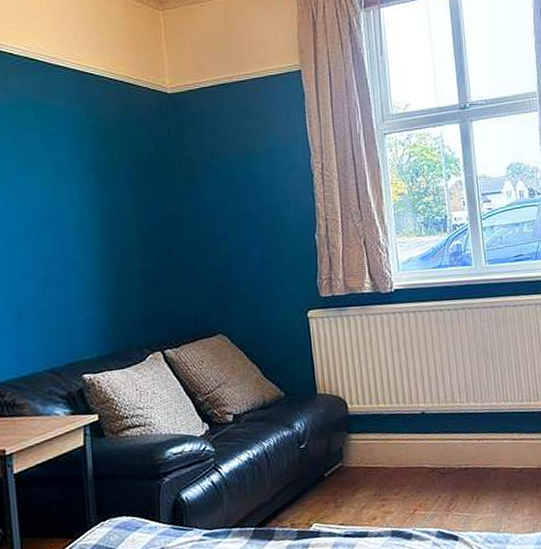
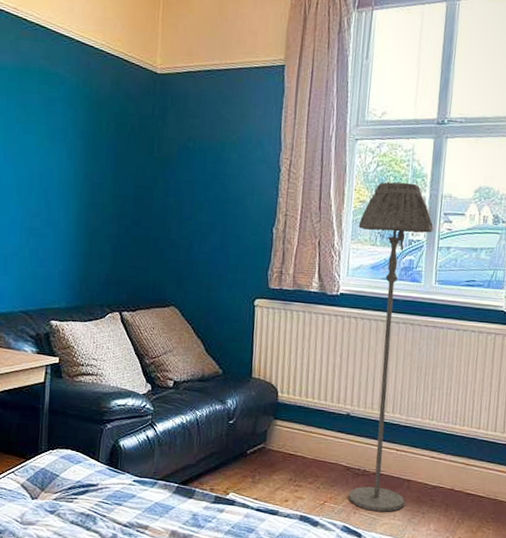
floor lamp: none [401,169,495,509] -> present [348,182,434,512]

